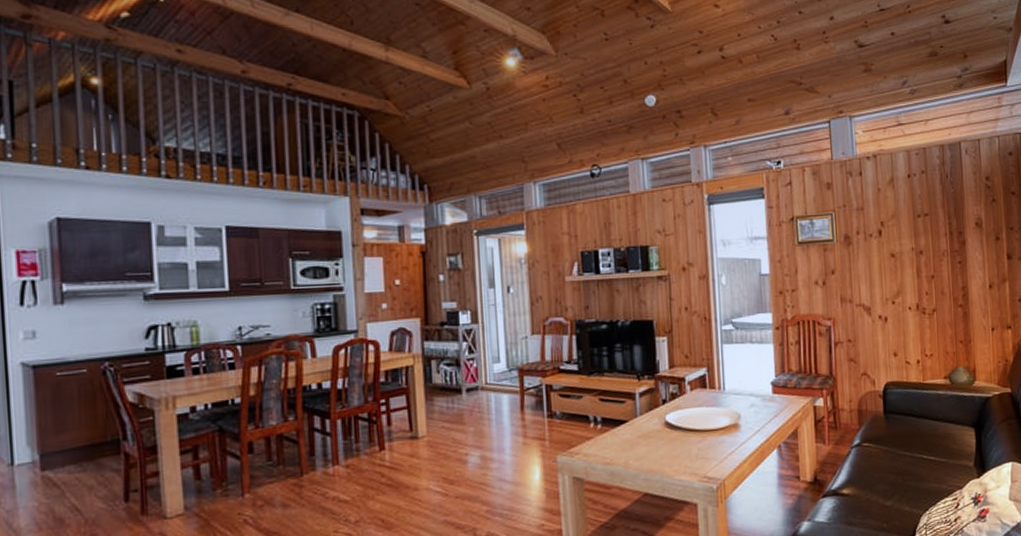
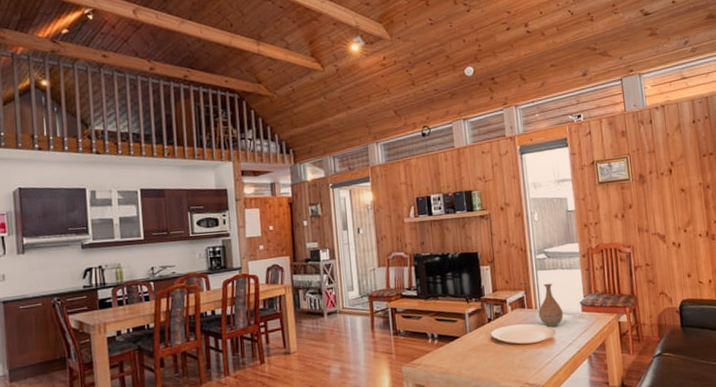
vase: none [722,359,751,413] -> present [538,283,564,328]

